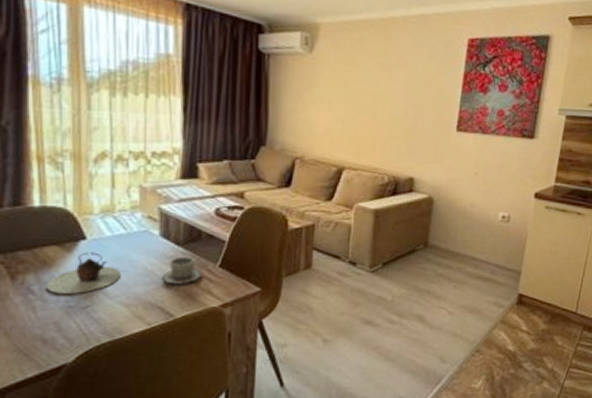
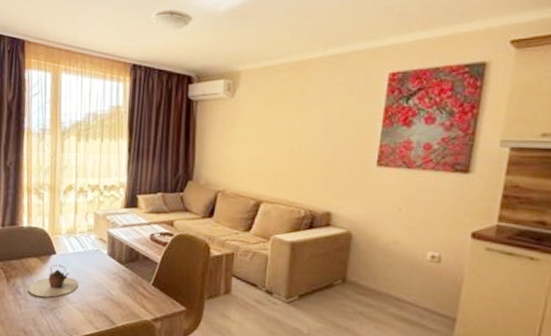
cup: present [162,256,202,285] -> none [108,273,138,298]

